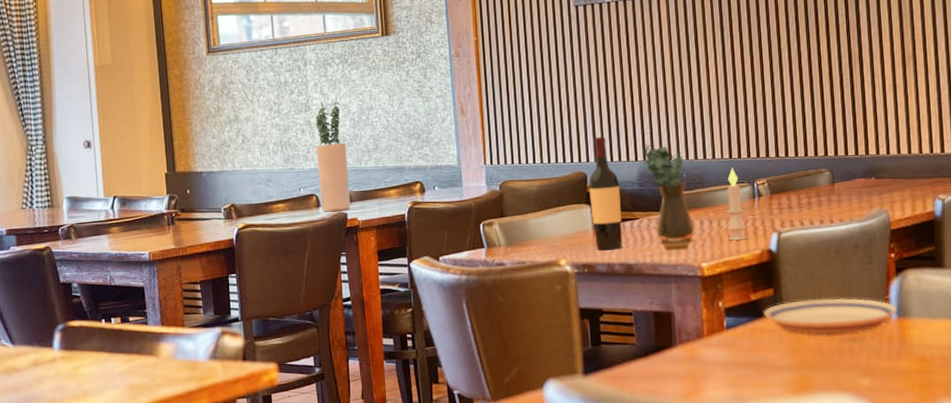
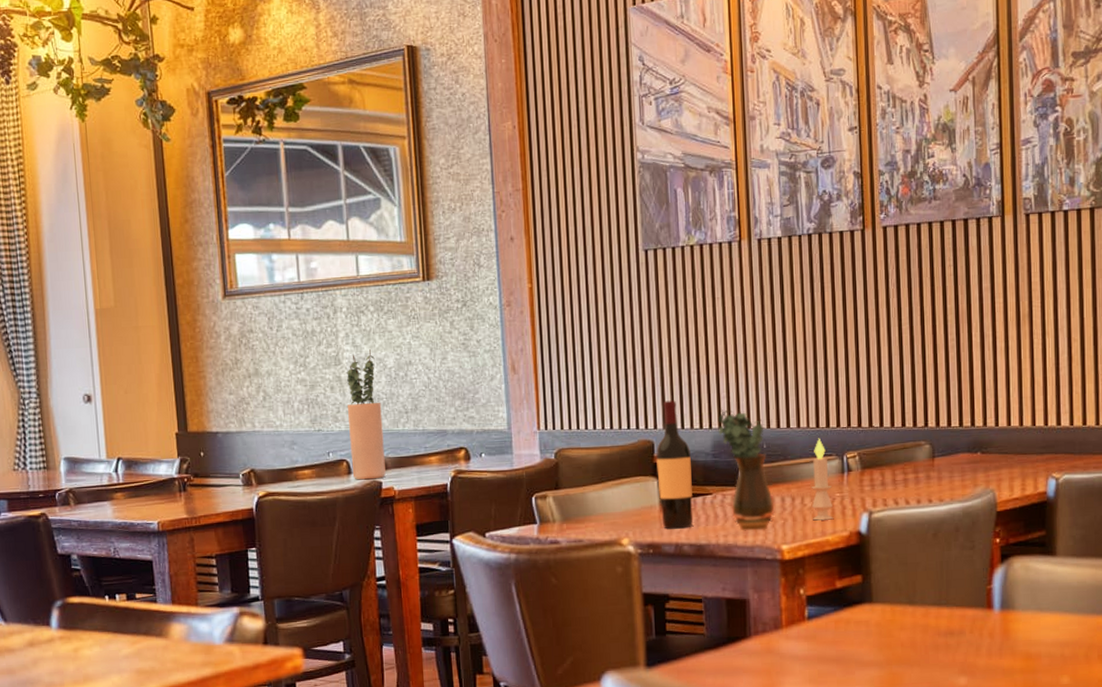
plate: present [763,297,898,335] -> none [849,587,1001,627]

